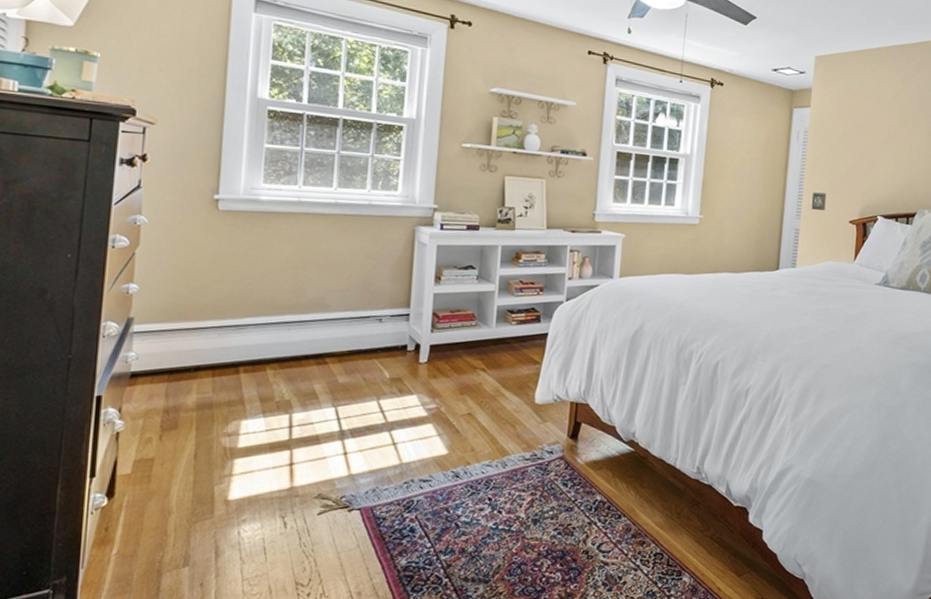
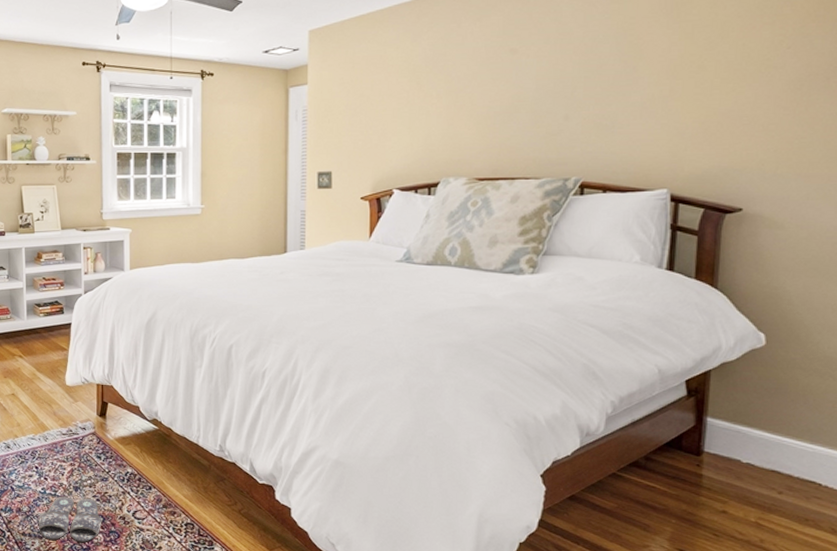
slippers: none [485,531,564,585] -> present [39,496,104,543]

